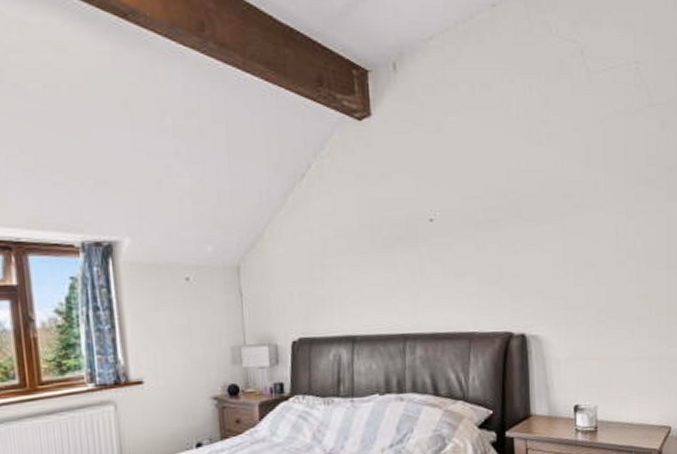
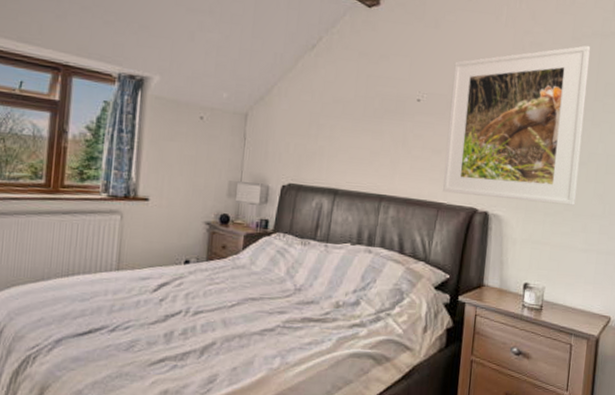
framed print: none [465,127,618,320] -> present [443,45,590,206]

